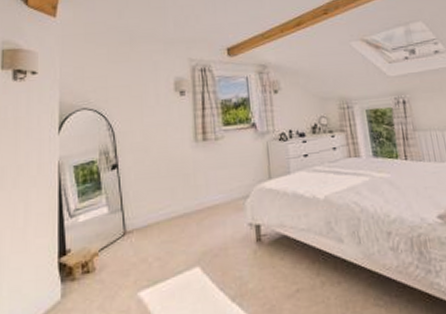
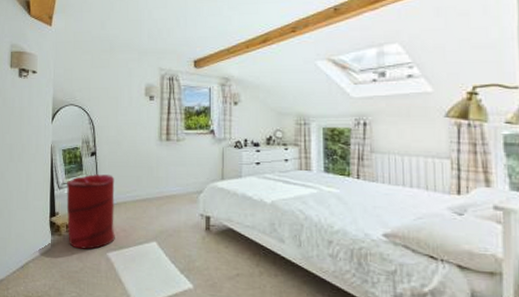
laundry hamper: none [79,190,148,294] -> present [66,174,115,250]

